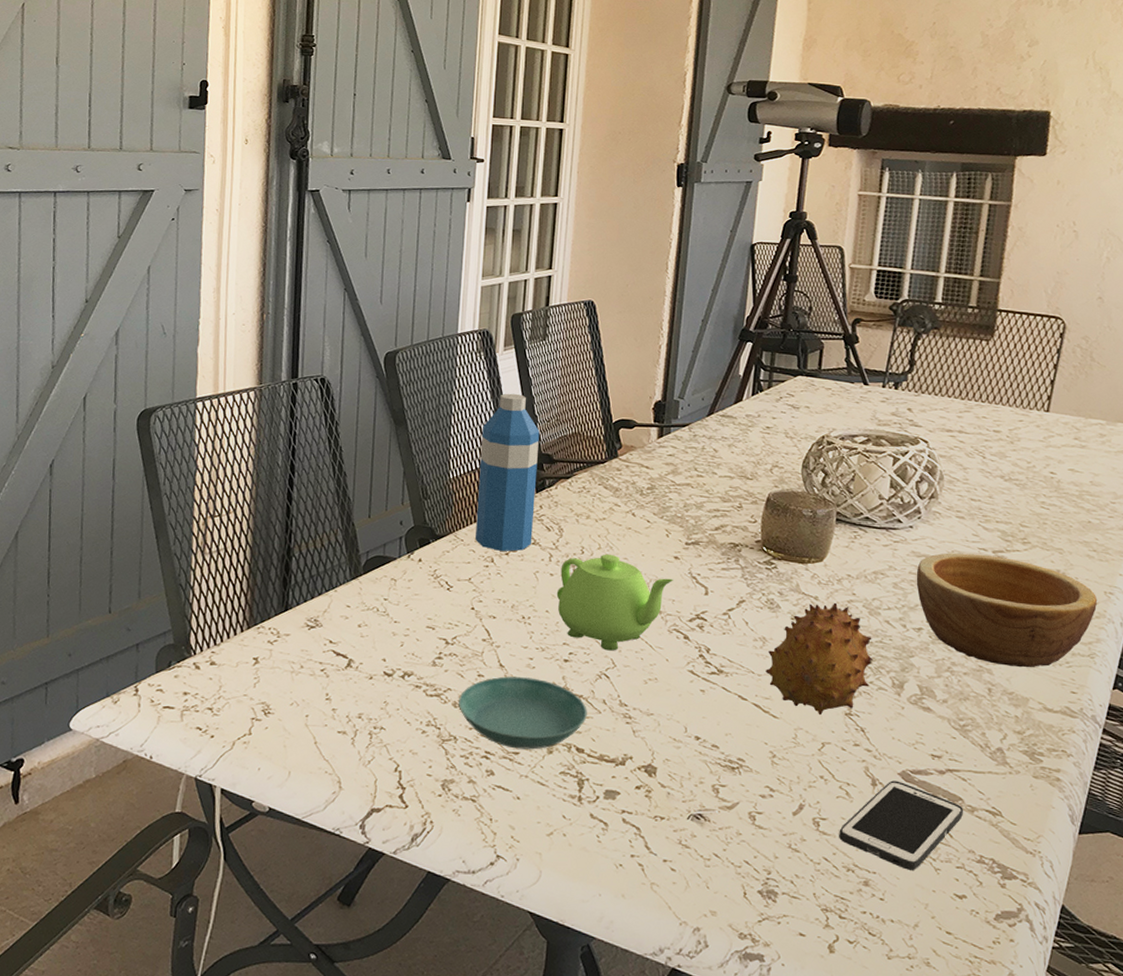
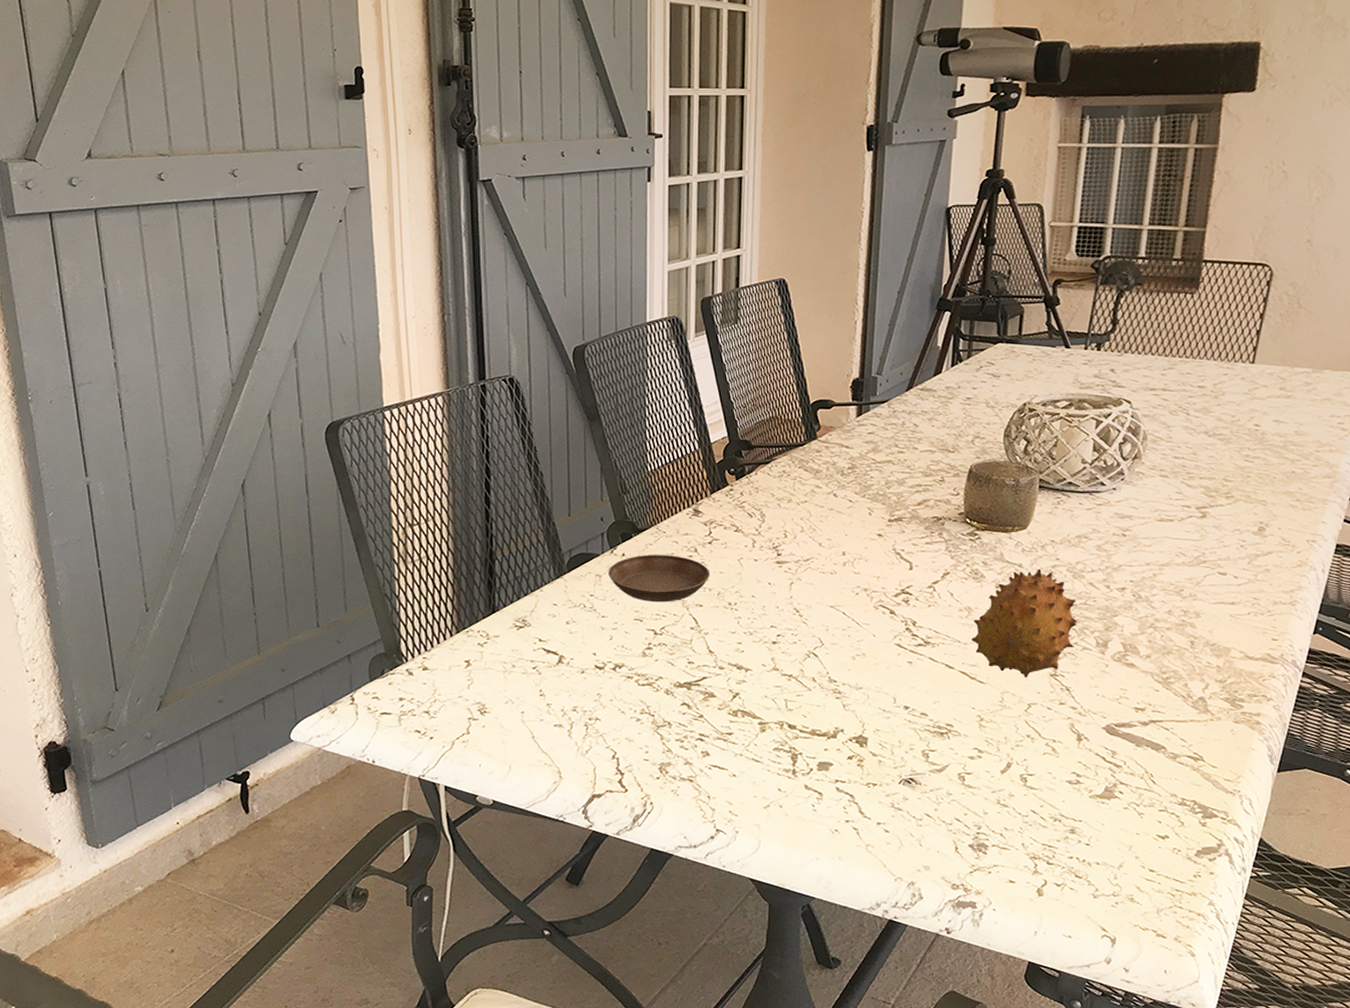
saucer: none [404,561,506,612] -> present [608,554,710,603]
saucer: present [459,676,587,750] -> none [671,661,797,730]
water bottle: present [476,393,540,551] -> none [677,381,737,540]
teapot: present [556,554,673,651] -> none [761,536,877,630]
cell phone: present [839,780,964,870] -> none [1046,734,1167,816]
bowl: present [916,553,1098,668] -> none [1119,511,1300,619]

